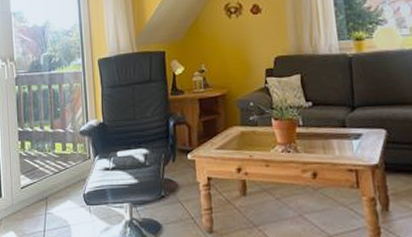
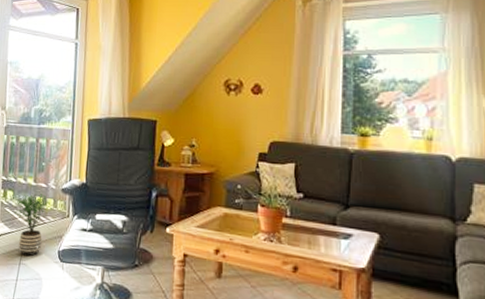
potted plant: none [35,139,74,205] -> present [15,193,54,257]

